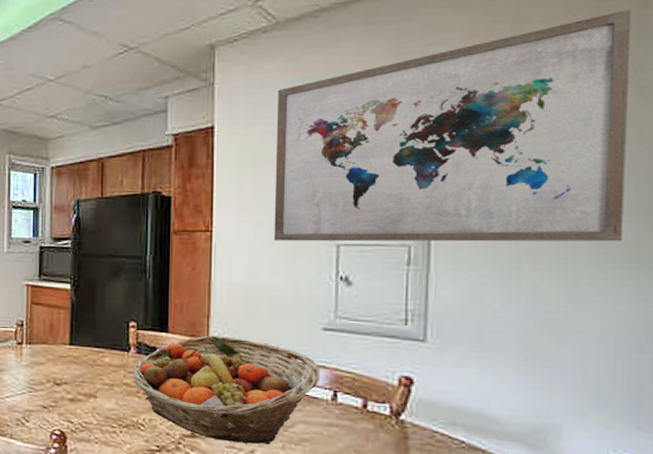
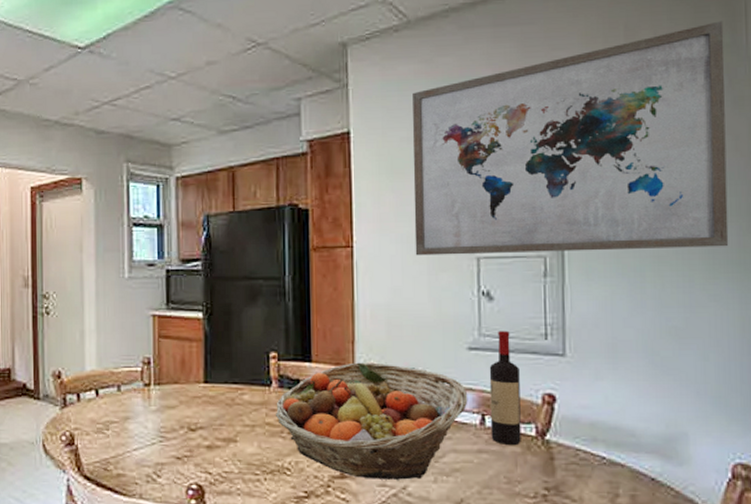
wine bottle: none [342,314,376,422] -> present [489,331,521,445]

